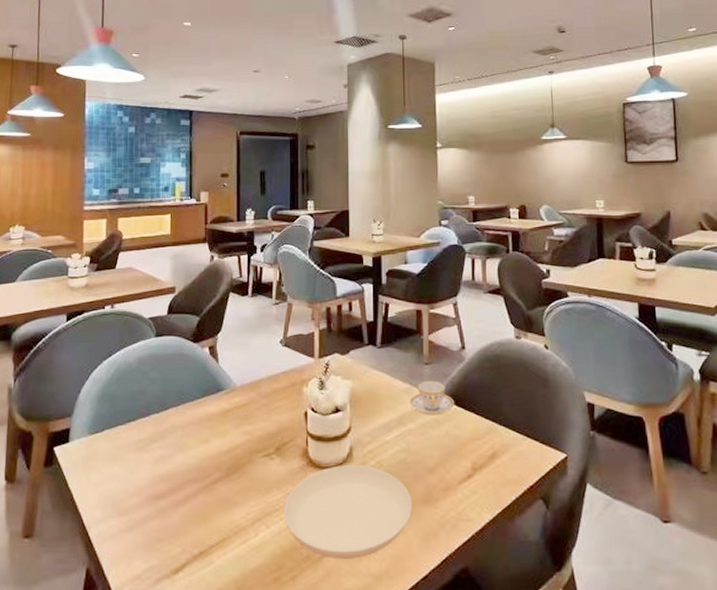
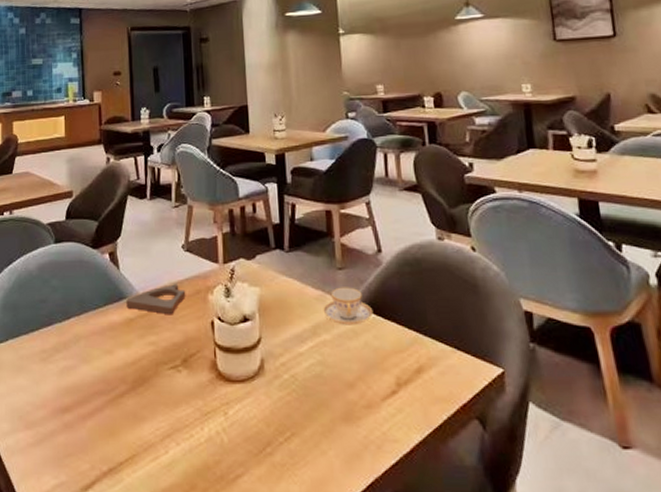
napkin holder: none [224,378,282,406] -> present [126,285,186,315]
saucer: present [283,465,412,559] -> none [193,379,332,481]

